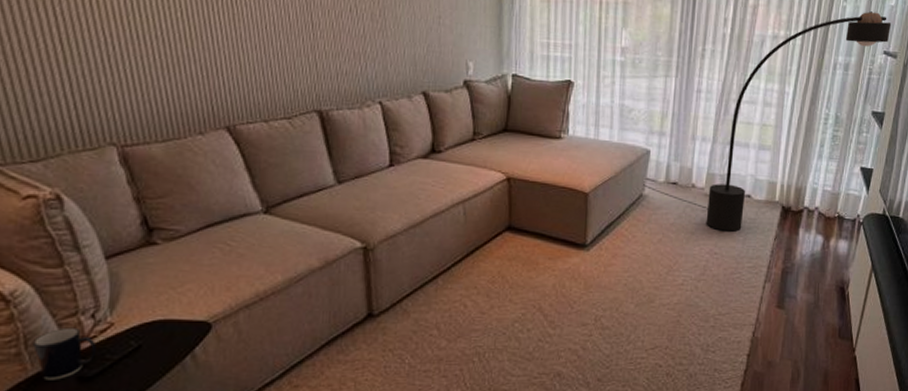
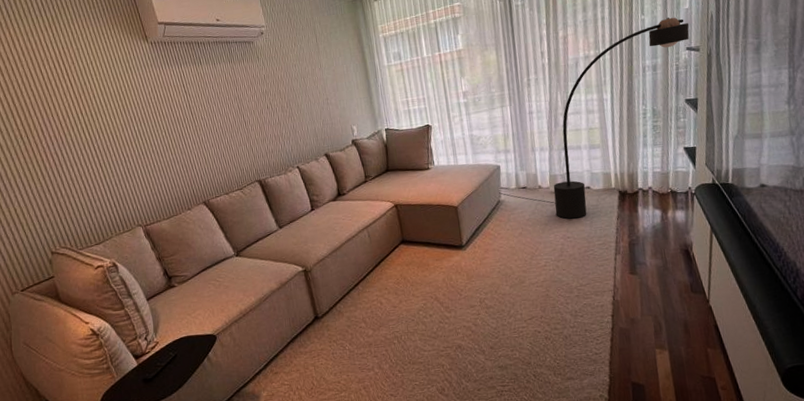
mug: present [32,327,98,380] -> none [114,347,152,383]

